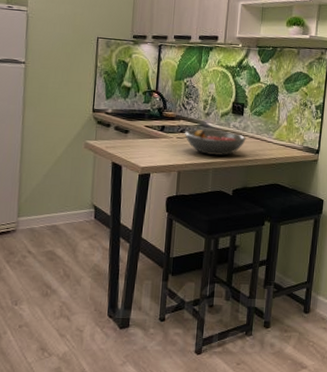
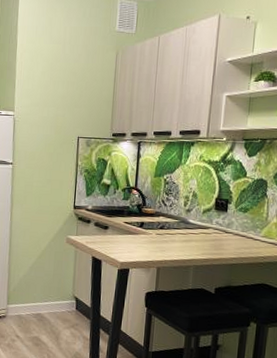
fruit bowl: present [185,129,246,156] -> none [164,225,230,253]

